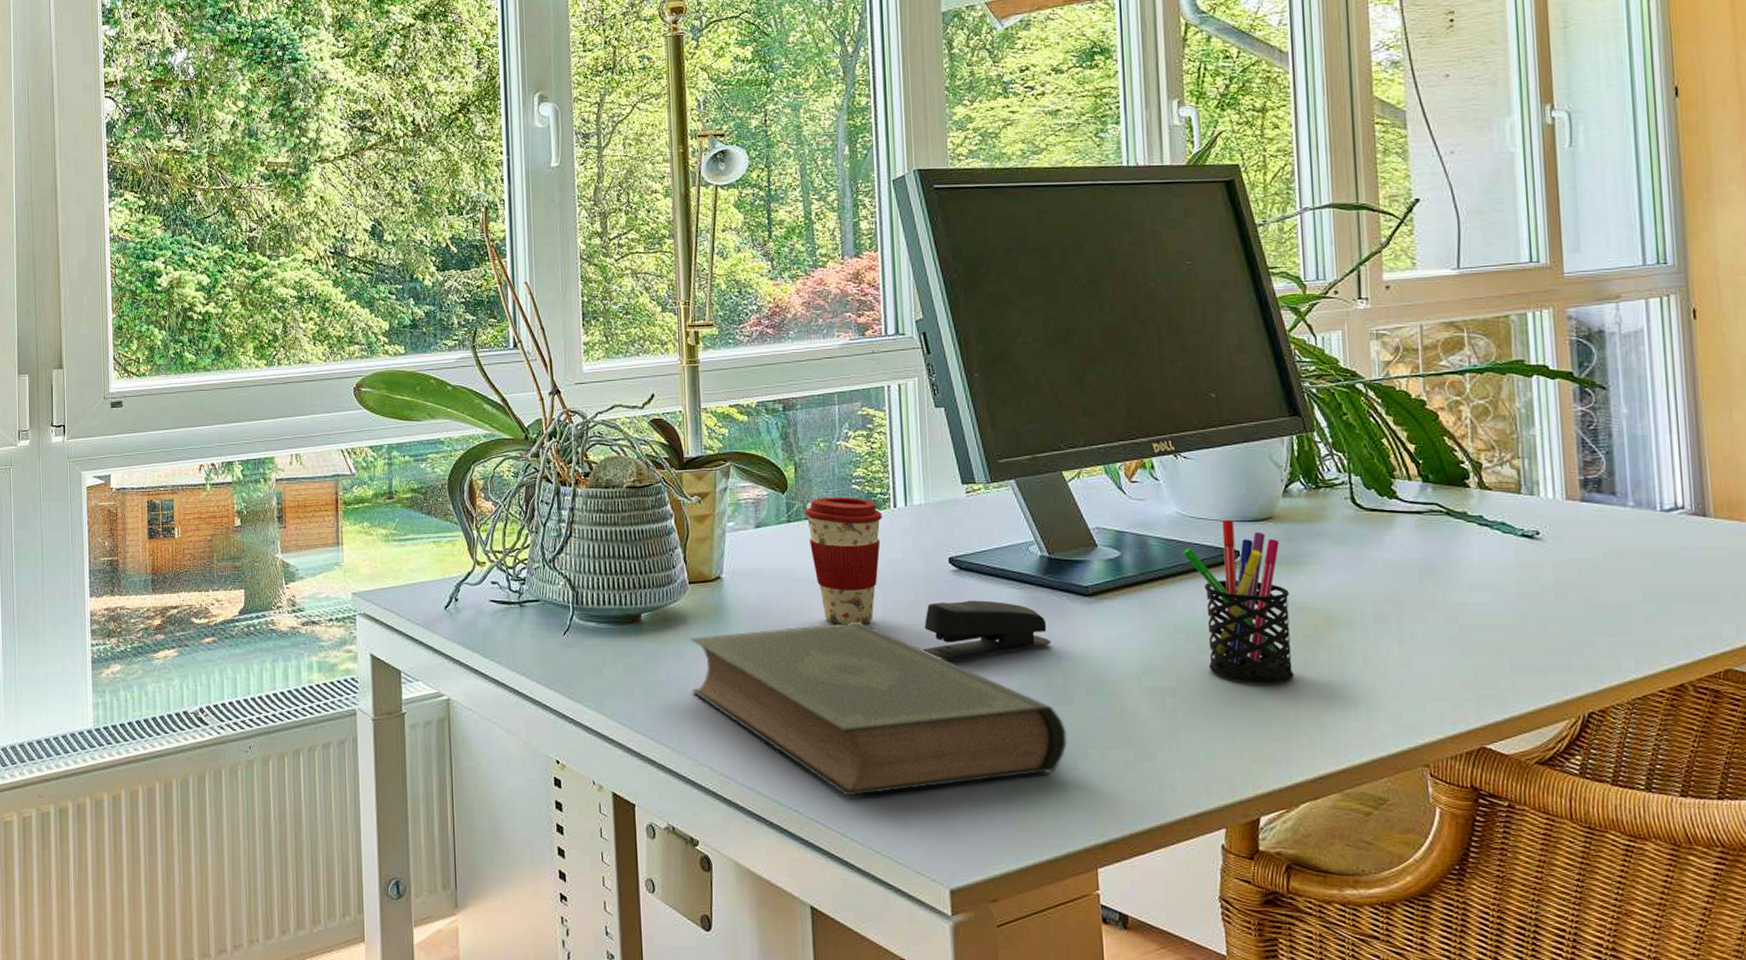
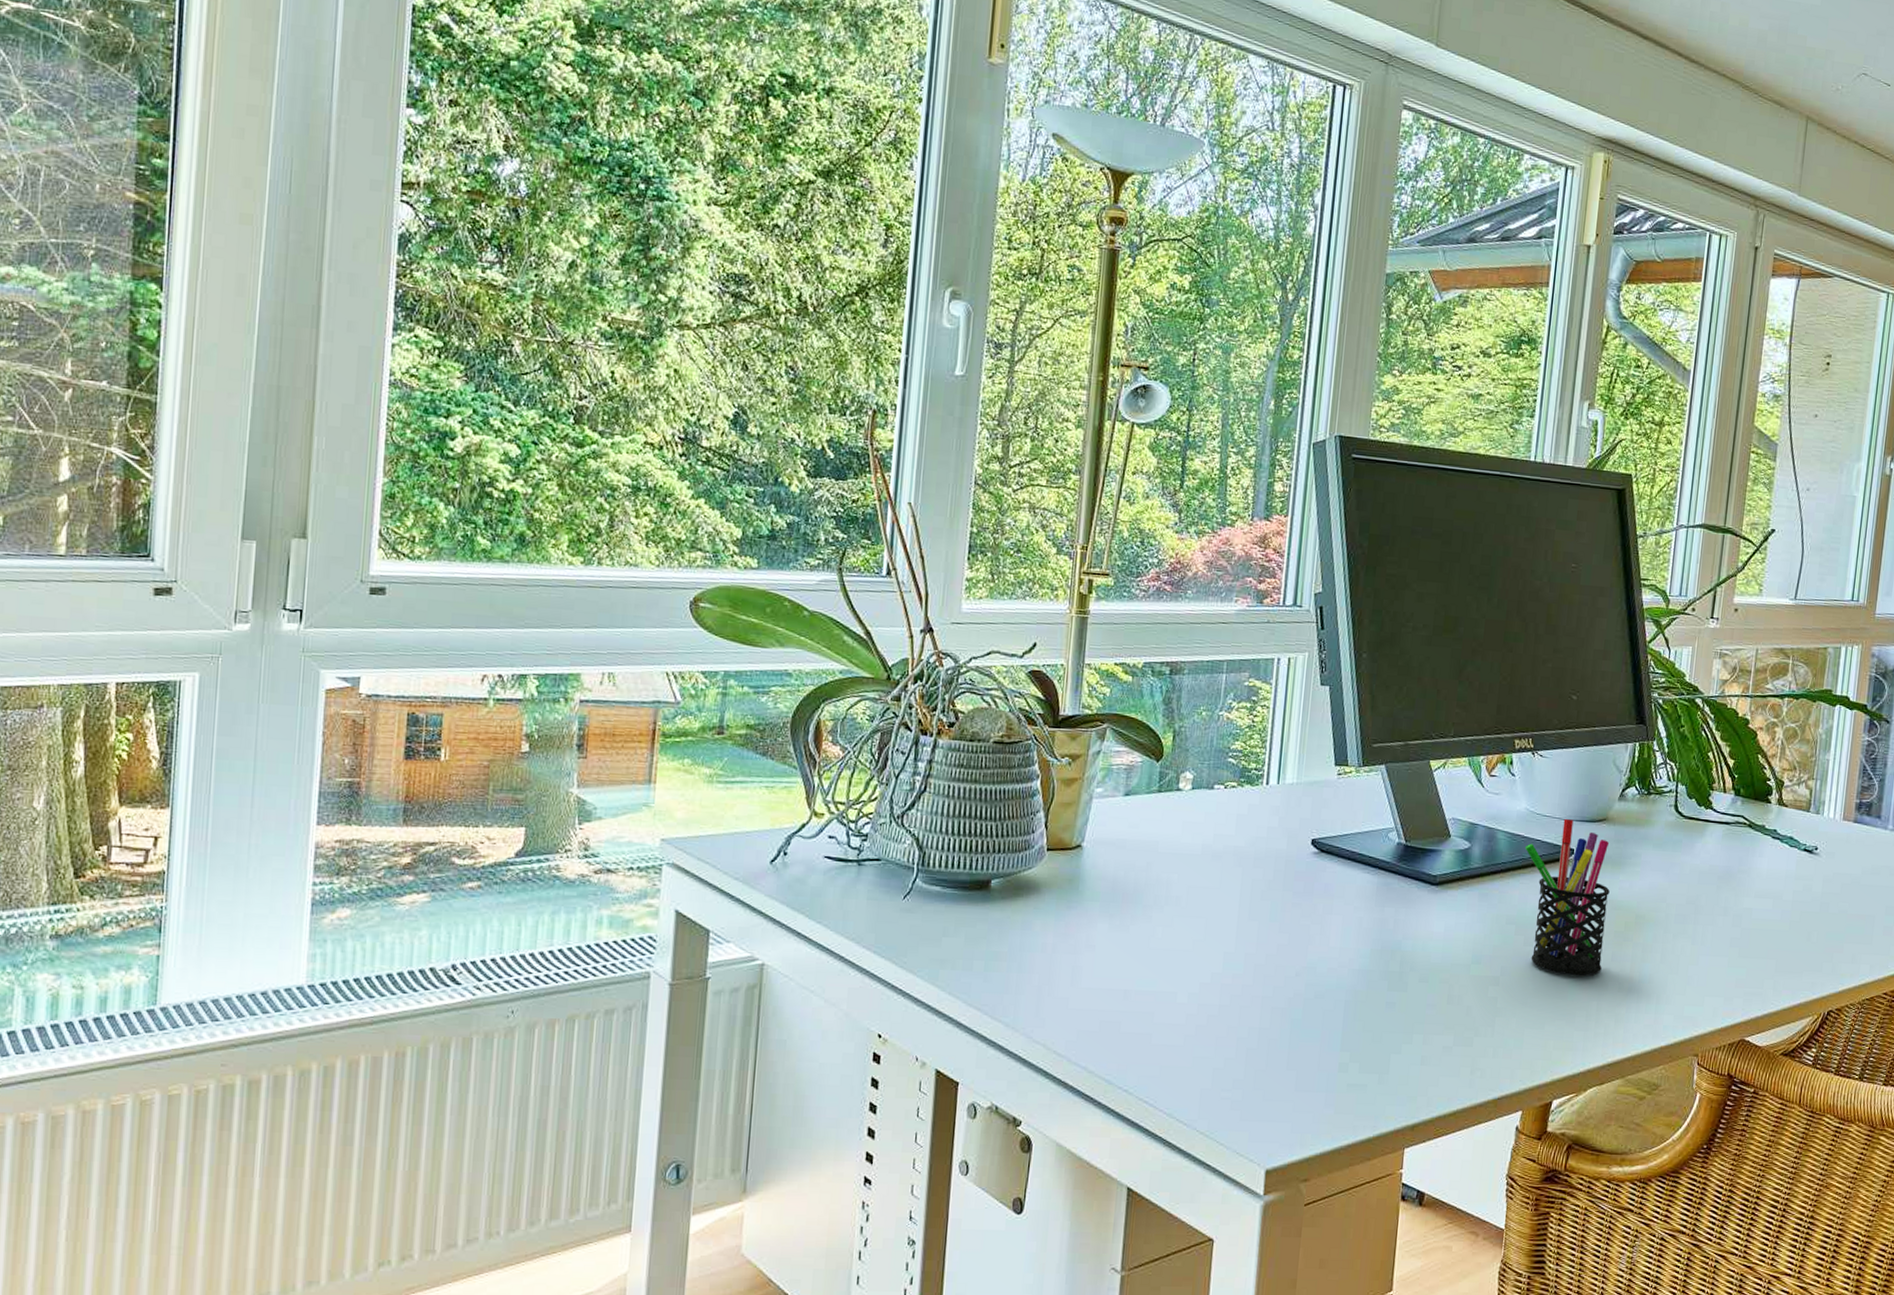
book: present [690,621,1067,797] -> none [1035,899,1396,1077]
coffee cup: present [804,496,882,624] -> none [1176,768,1254,902]
stapler: present [922,600,1052,660] -> none [1273,883,1396,943]

